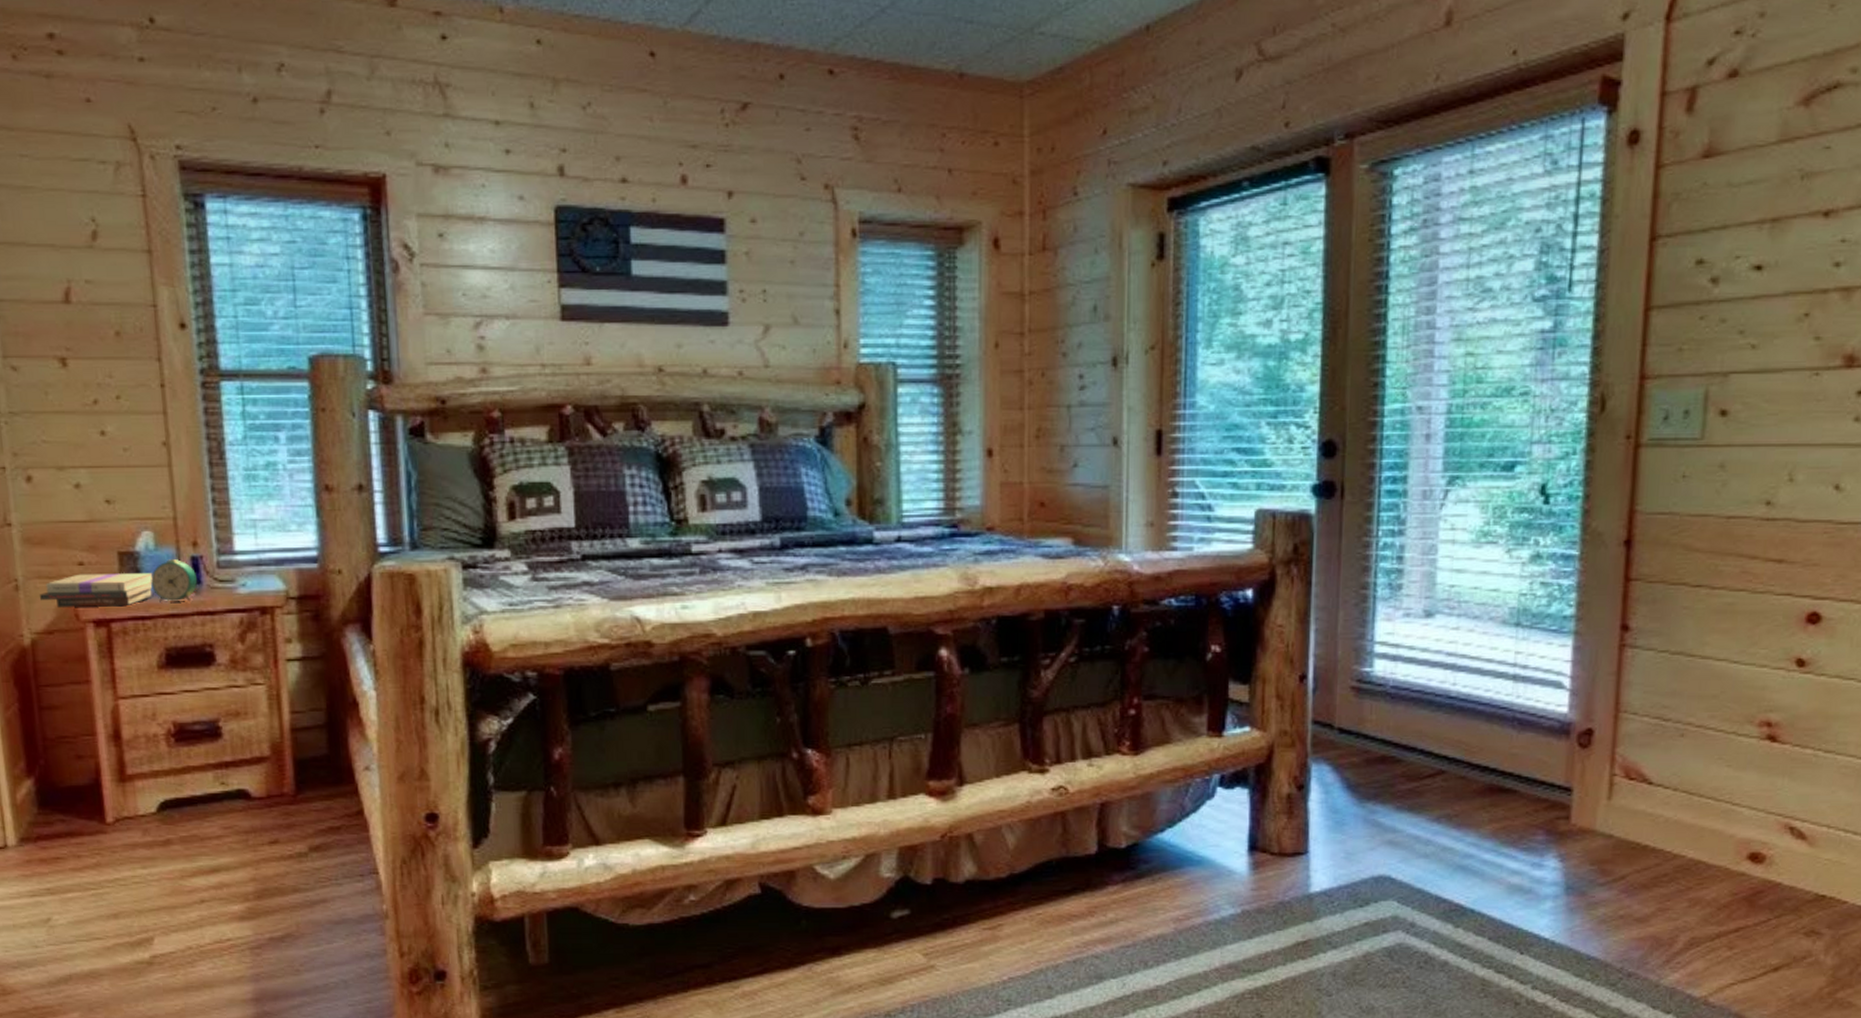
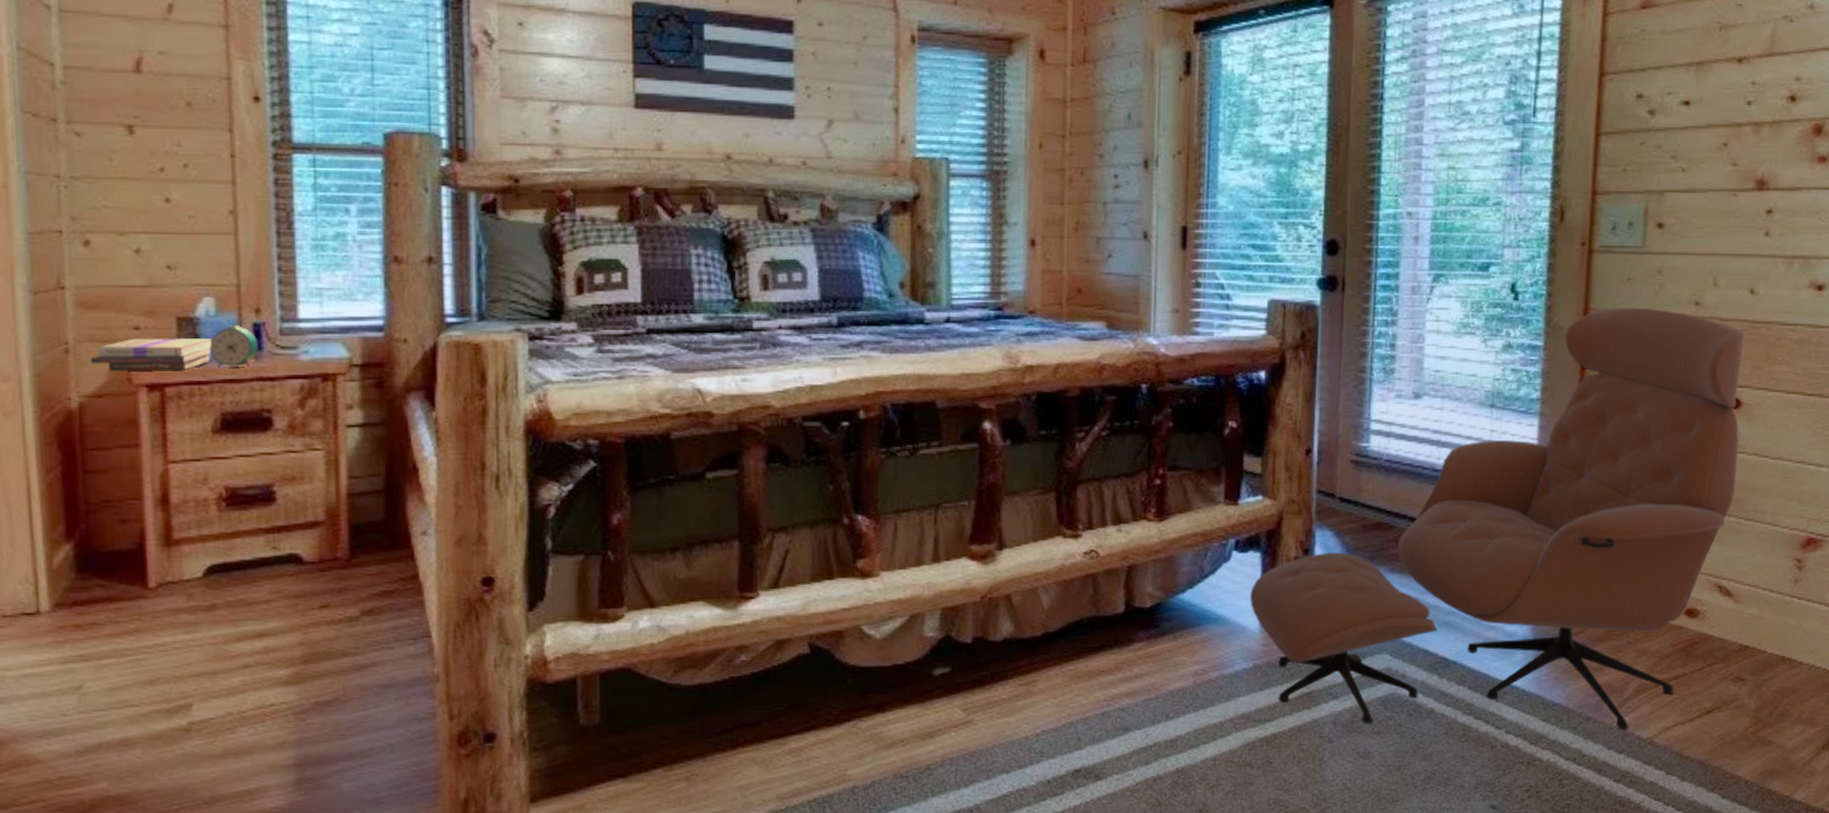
armchair: none [1236,508,1827,988] -> present [1249,307,1745,730]

